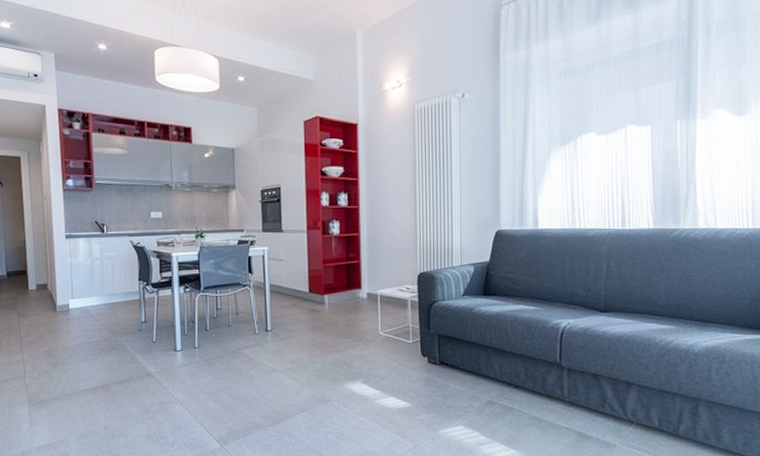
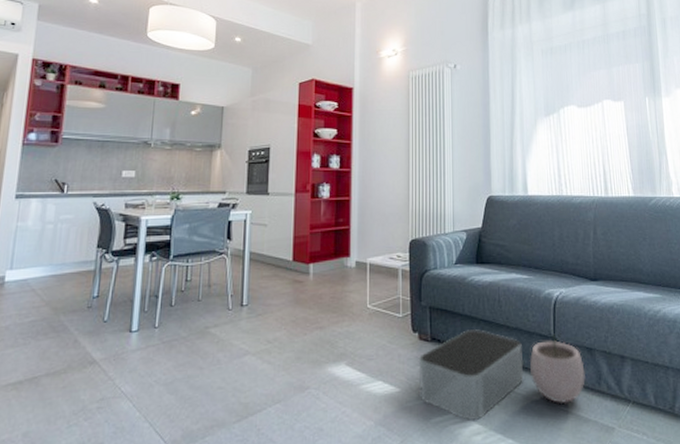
storage bin: none [428,354,529,434] -> present [418,328,524,421]
plant pot: none [534,357,589,423] -> present [529,329,585,404]

